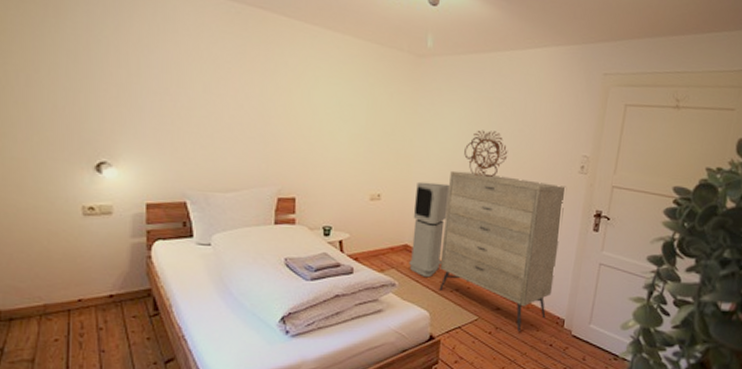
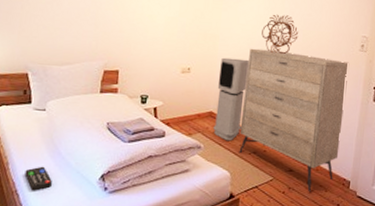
remote control: none [192,308,226,336] -> present [24,166,53,191]

